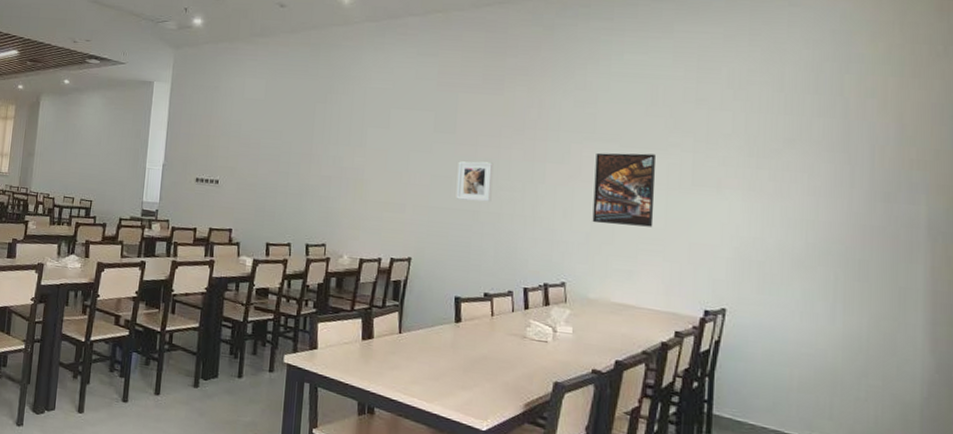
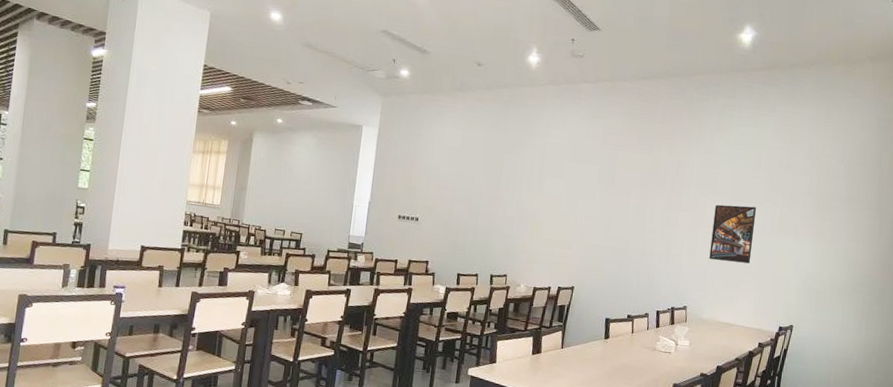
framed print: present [456,161,494,202] -> none [611,208,641,242]

